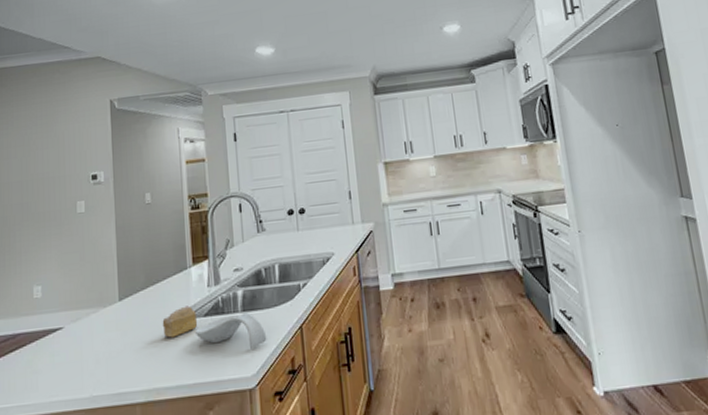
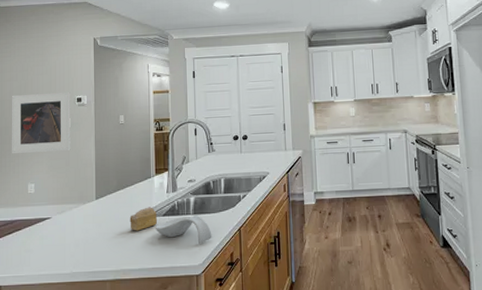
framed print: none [11,167,86,250] -> present [12,91,71,154]

